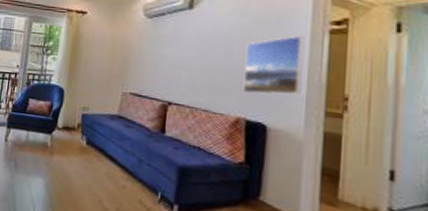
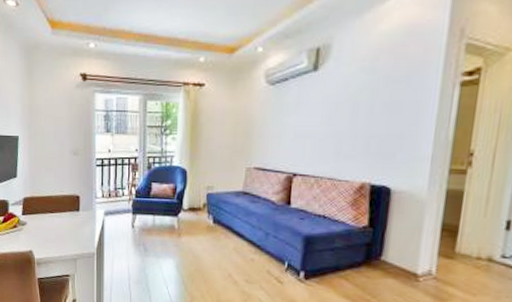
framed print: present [242,35,305,95] -> none [368,91,434,157]

